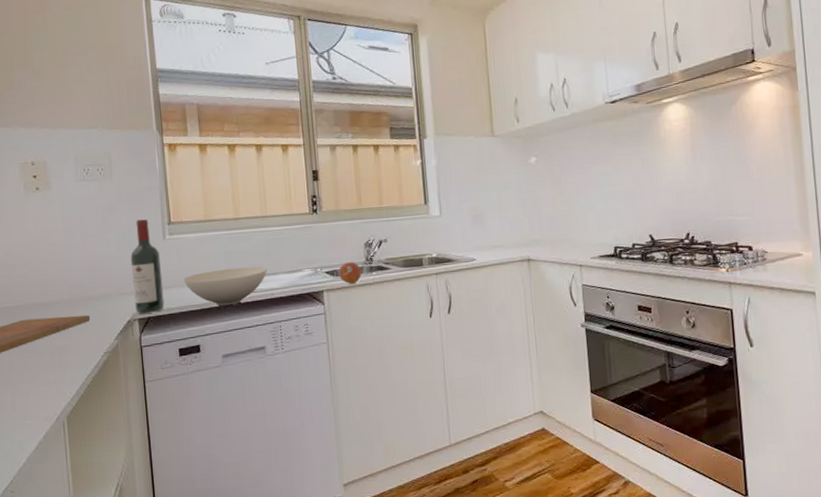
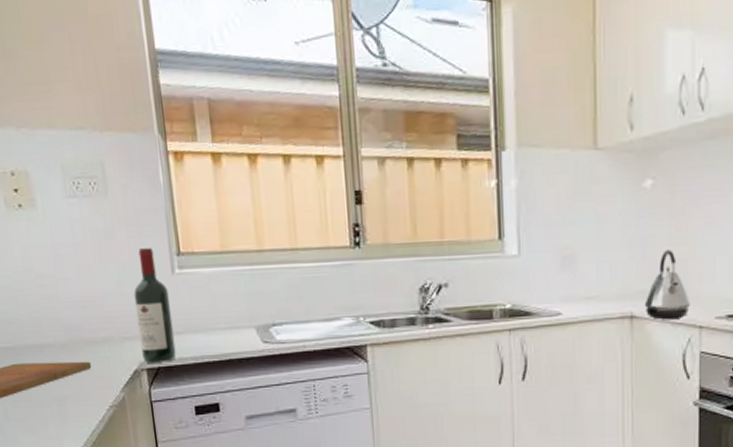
bowl: present [184,266,267,306] -> none [198,311,298,358]
fruit: present [338,262,362,285] -> none [386,311,415,339]
kettle: none [537,208,571,261] -> present [644,250,690,319]

